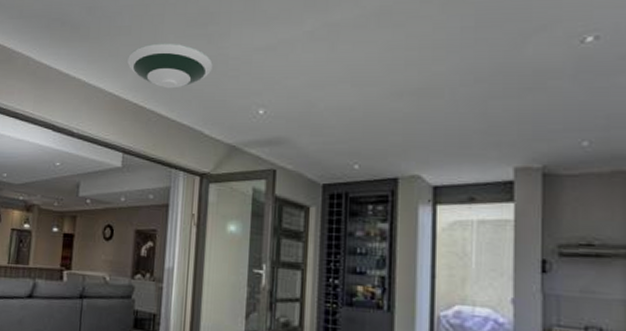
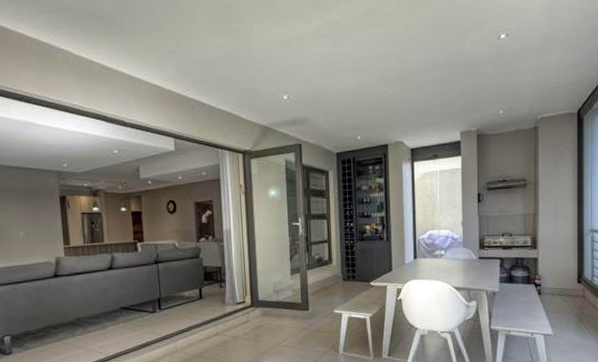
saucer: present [127,43,213,89] -> none [166,38,242,80]

